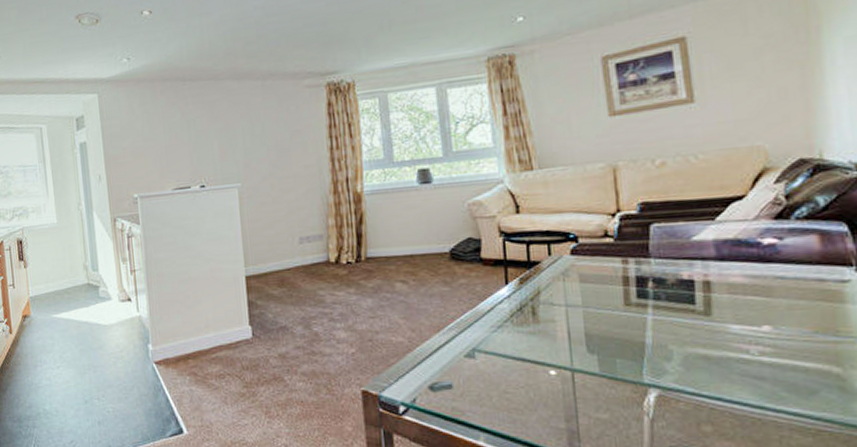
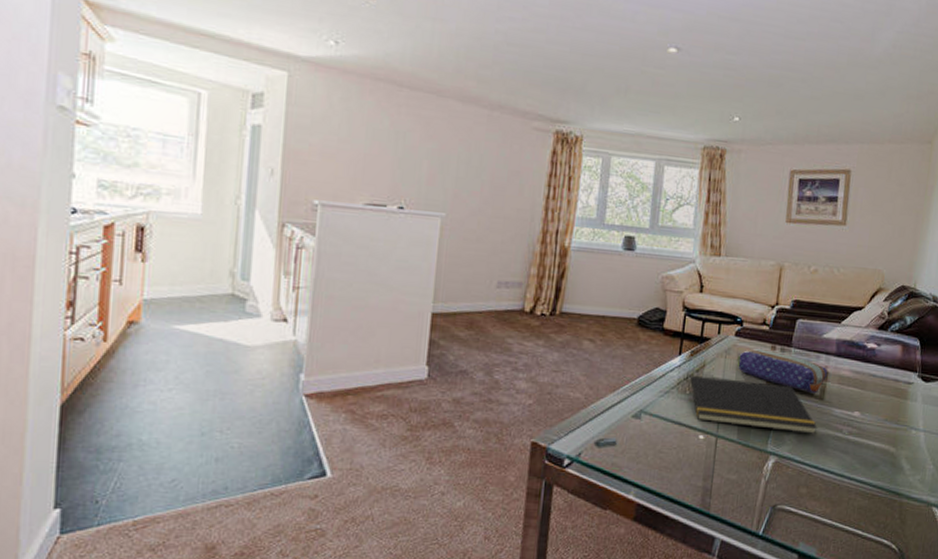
notepad: none [523,303,711,359] -> present [687,375,818,434]
pencil case: none [579,264,709,310] -> present [737,348,827,394]

